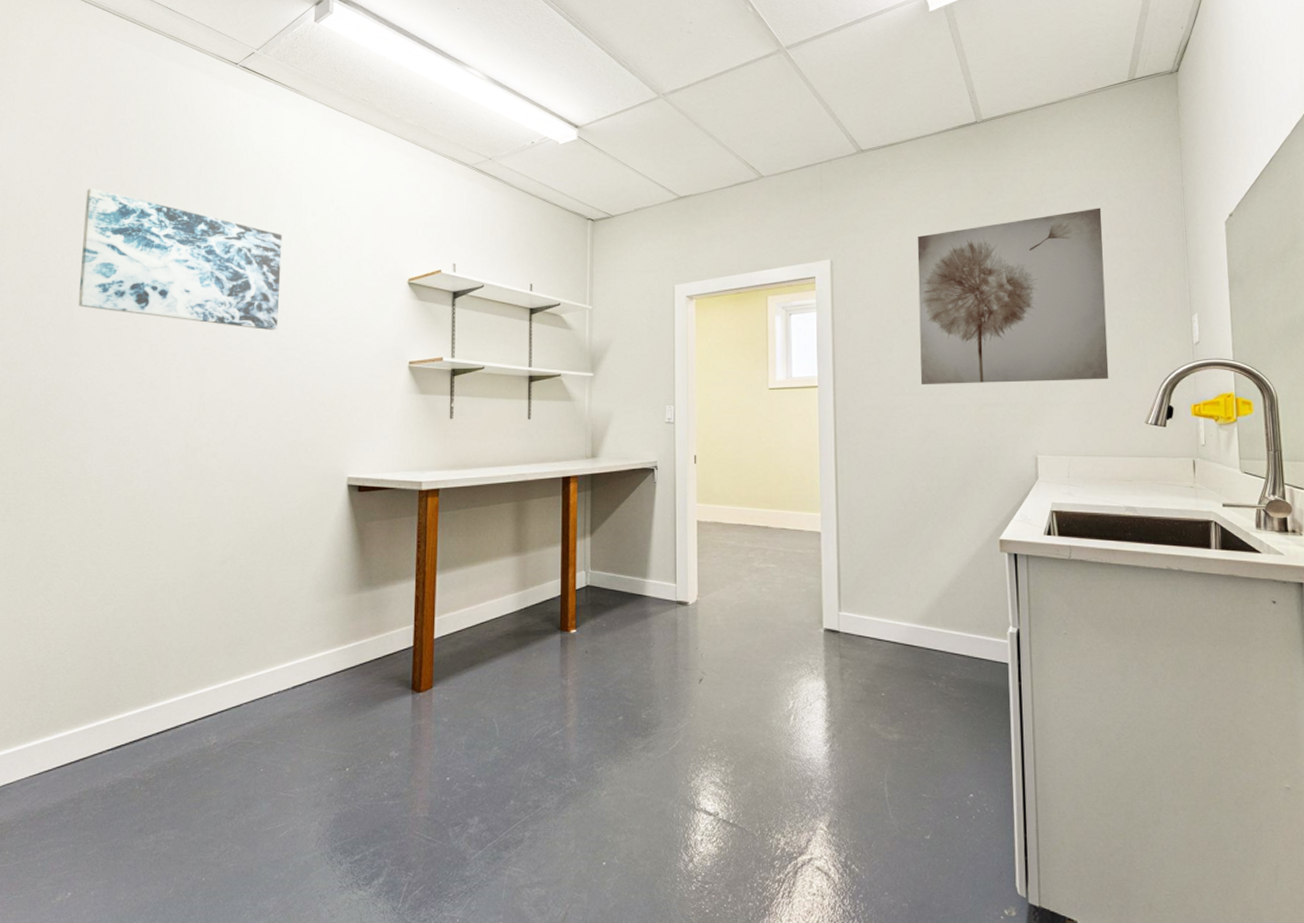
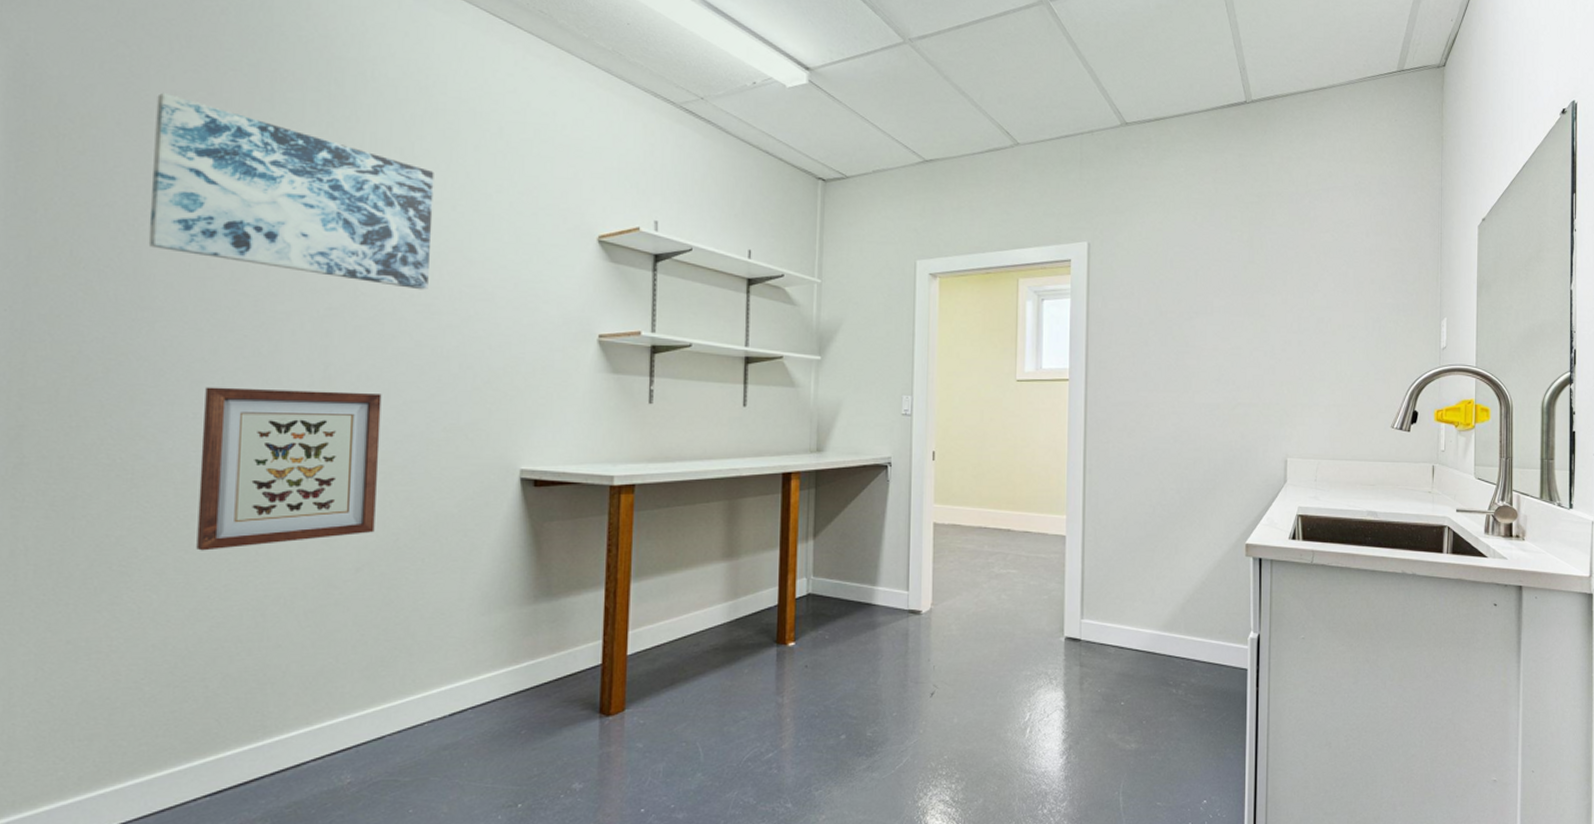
wall art: none [106,415,242,547] -> present [196,387,382,551]
wall art: present [917,208,1109,384] -> none [1175,203,1363,383]

